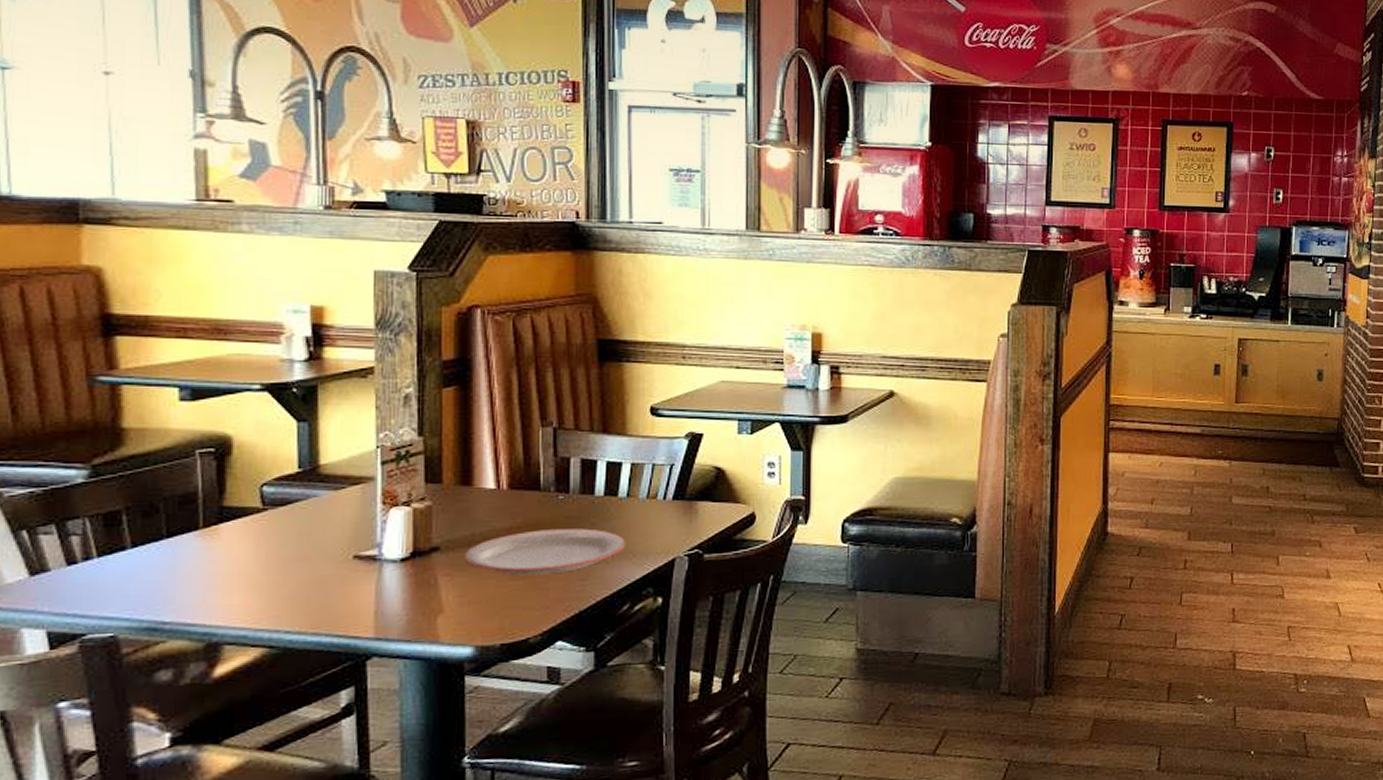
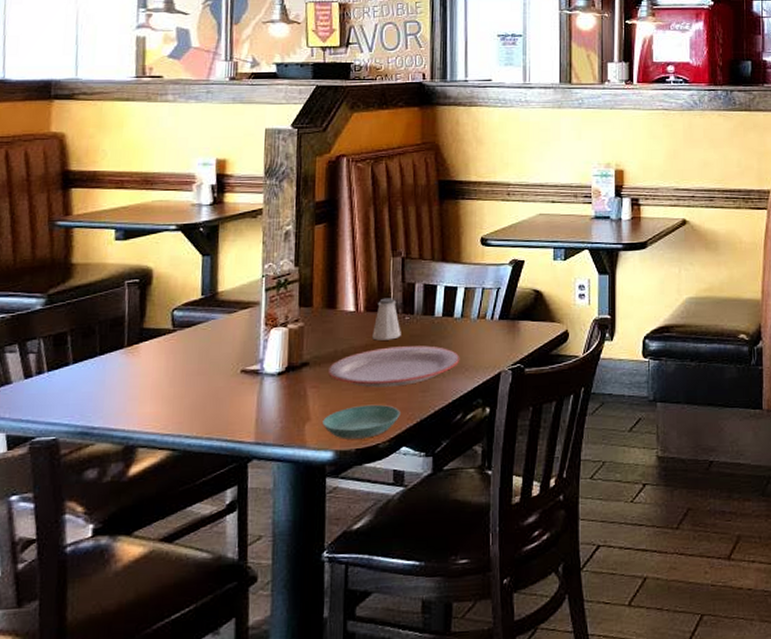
saucer: none [459,594,555,633] -> present [322,404,400,439]
saltshaker: none [518,474,554,522] -> present [372,298,401,340]

